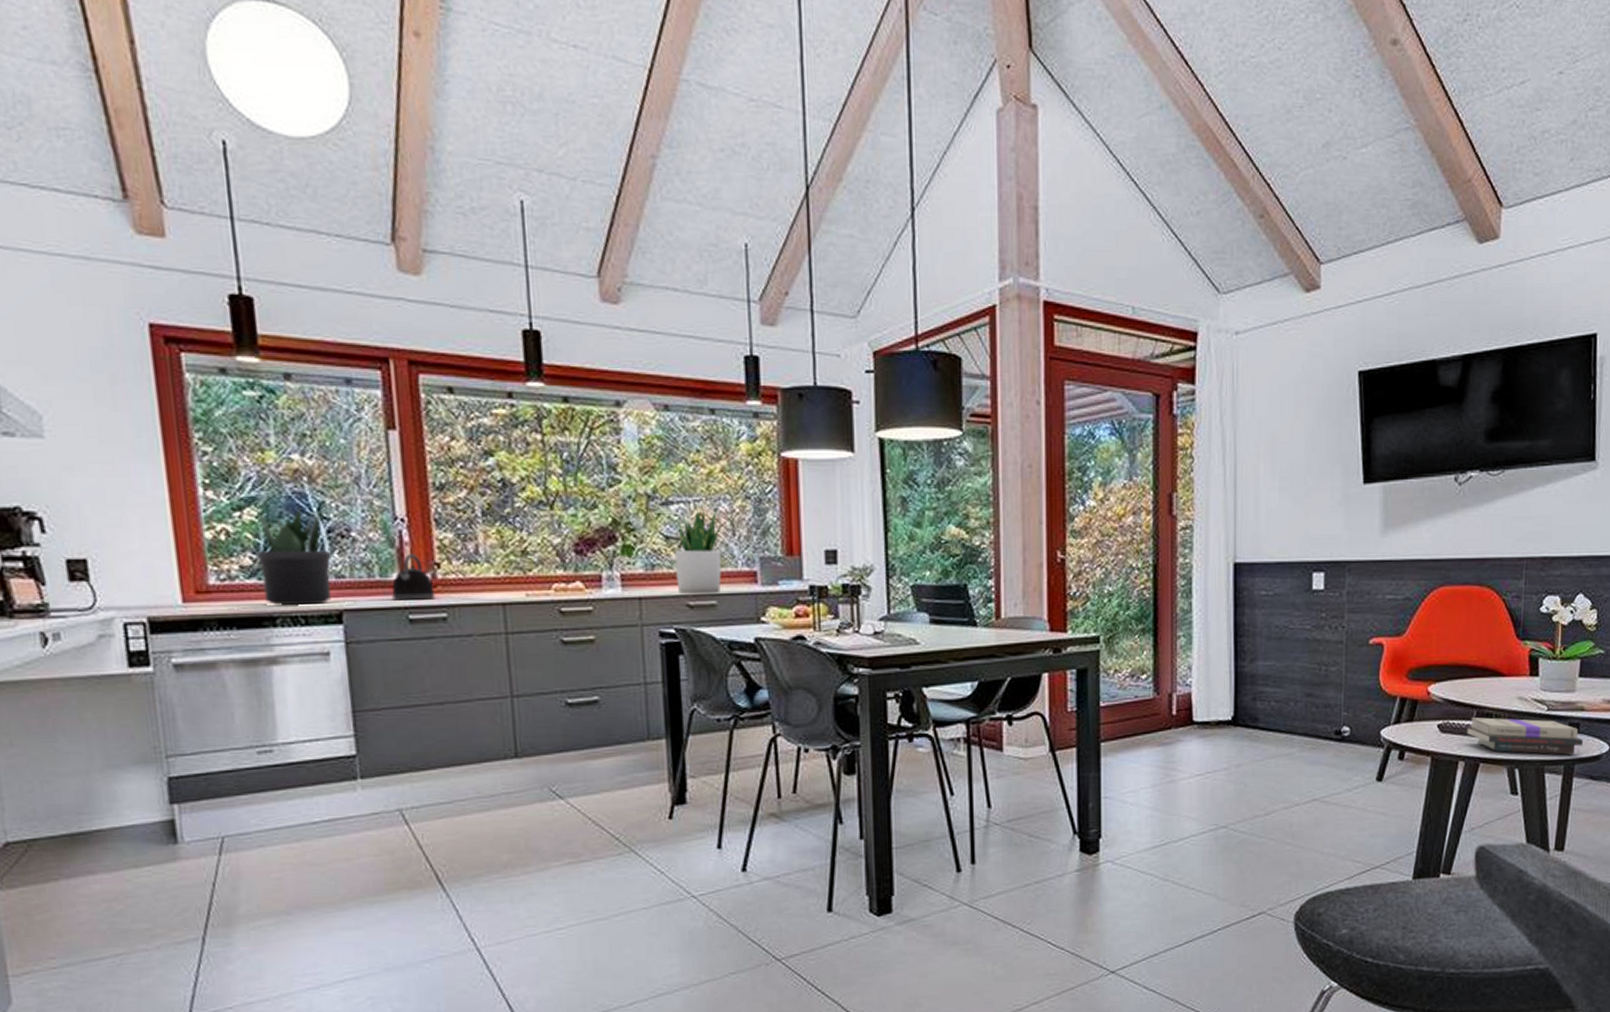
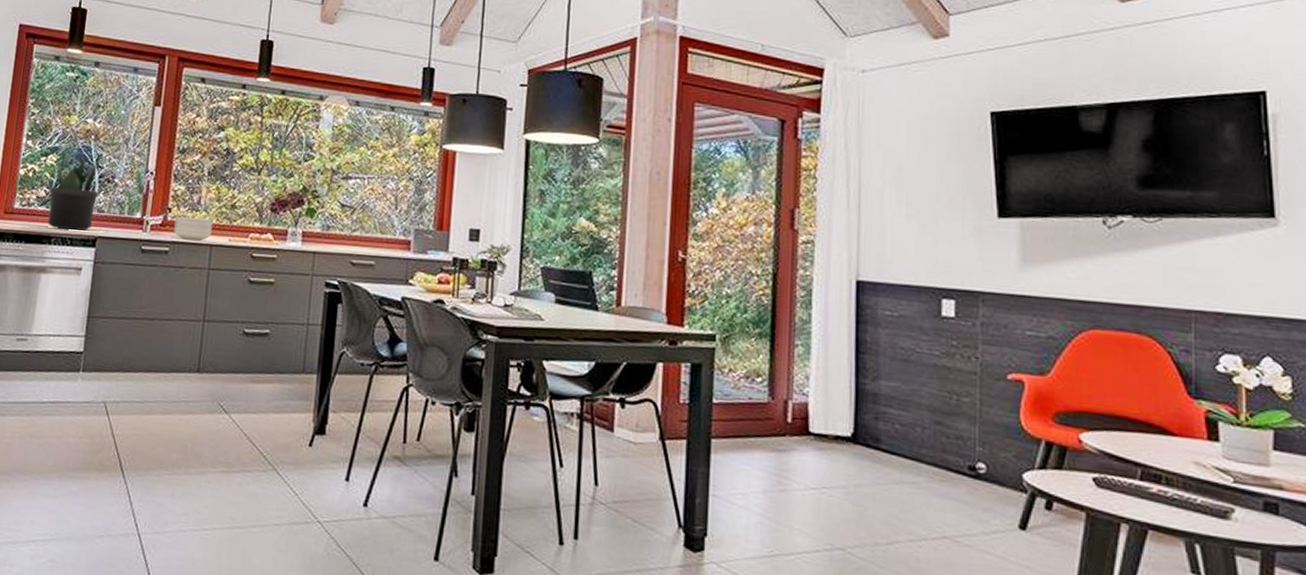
kettle: present [391,554,436,601] -> none [133,199,164,236]
bowl: none [447,571,503,602] -> present [173,216,214,242]
planter: present [675,508,722,595] -> none [345,184,387,256]
books: present [1467,717,1583,755] -> none [1130,475,1285,541]

